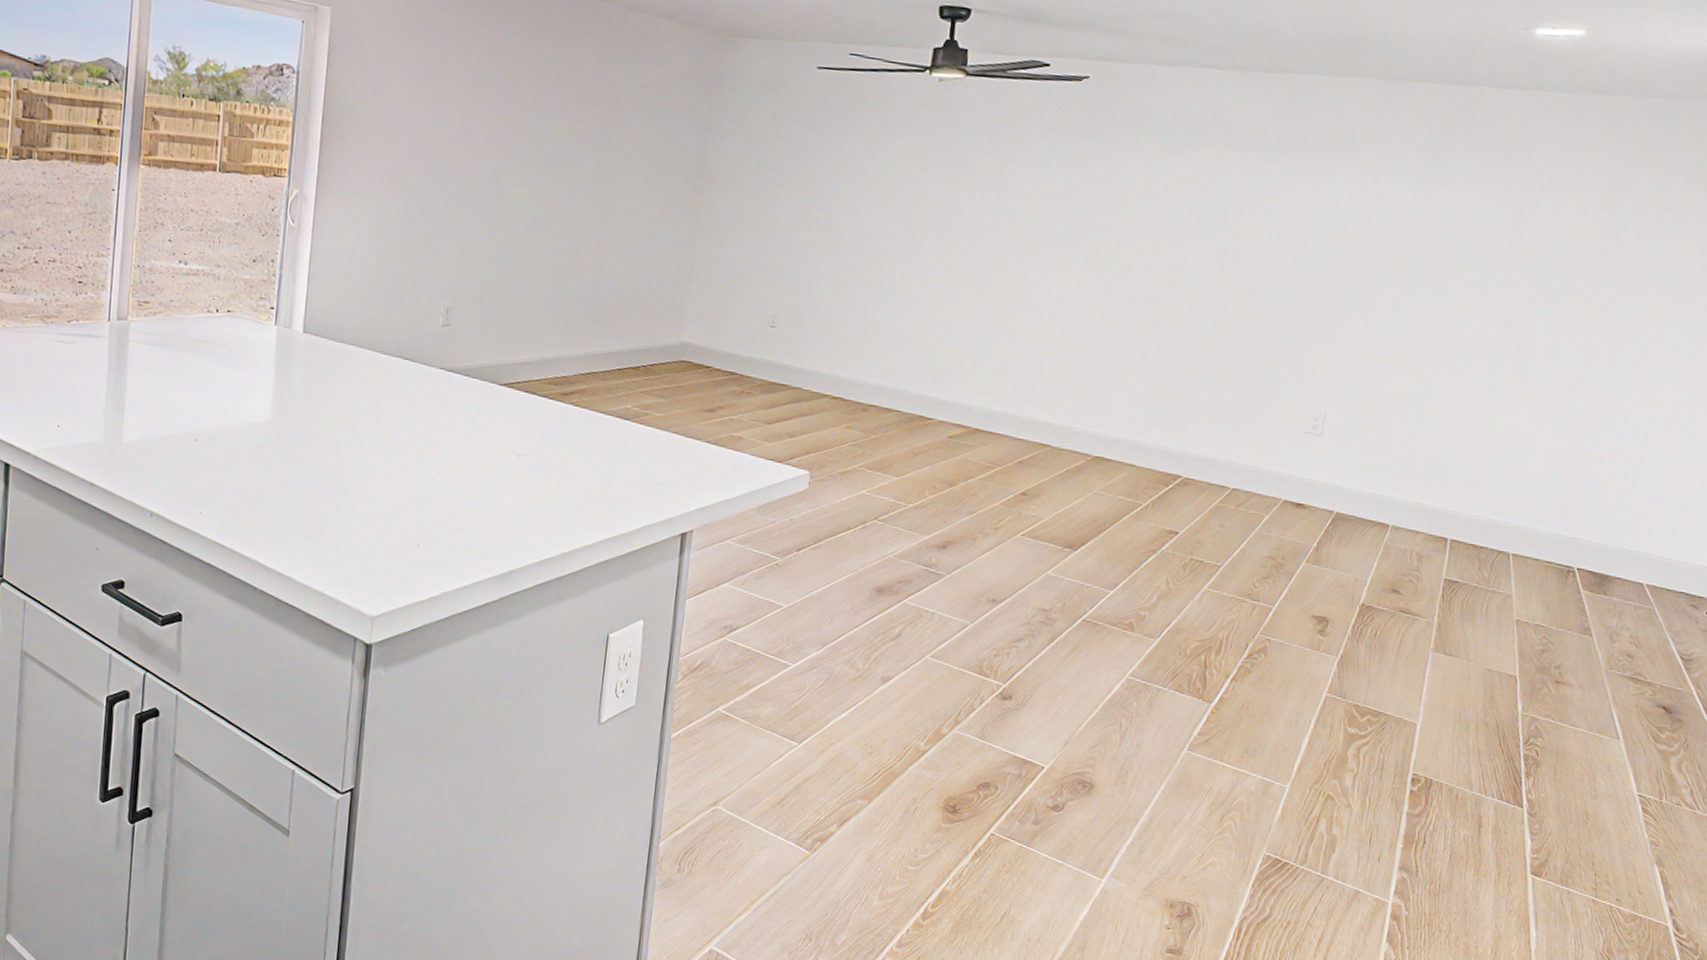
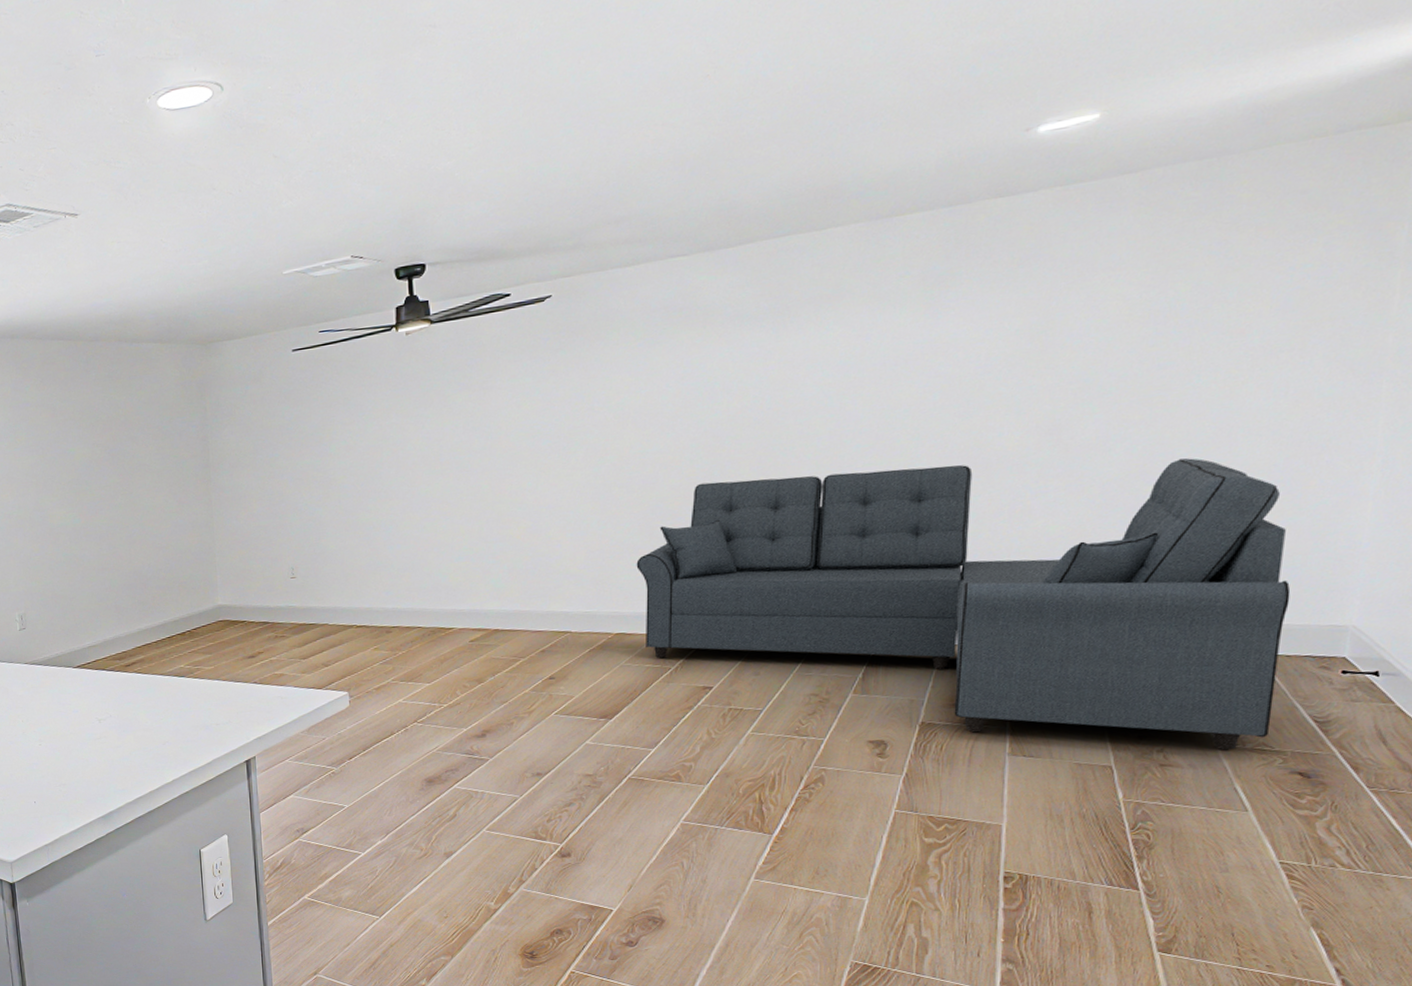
sofa: none [1121,311,1680,676] -> present [636,458,1291,751]

